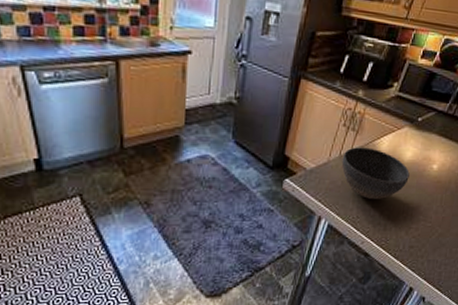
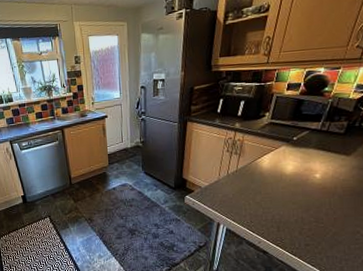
bowl: present [341,147,410,199] -> none [230,166,294,207]

